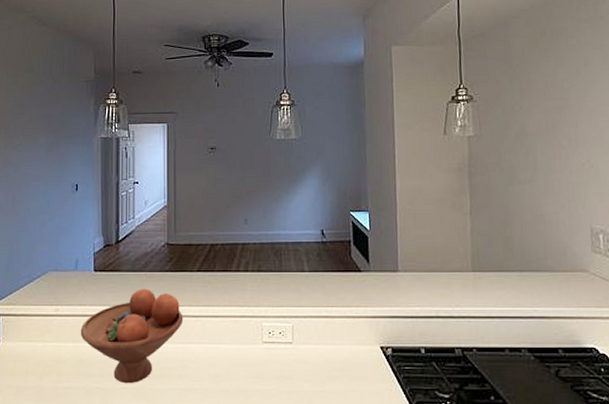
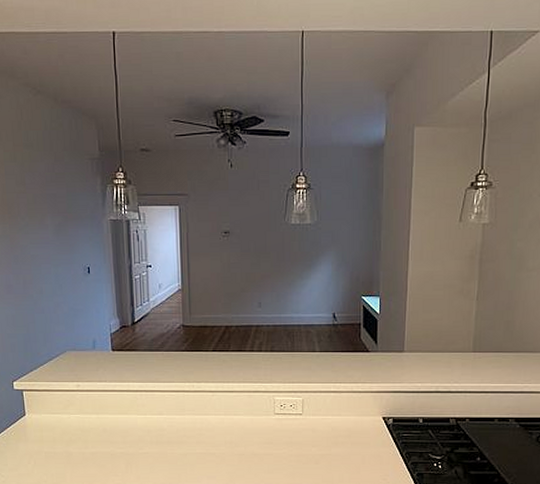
fruit bowl: present [80,288,184,384] -> none [102,366,201,449]

